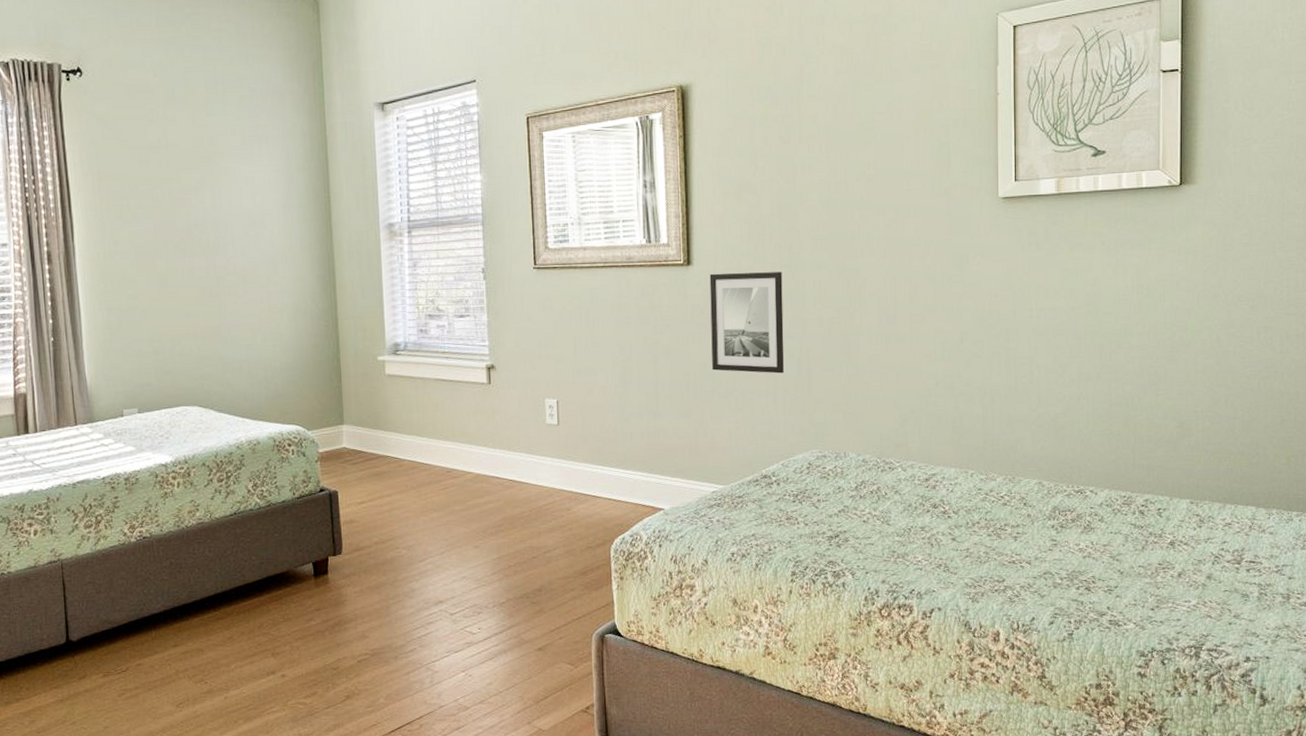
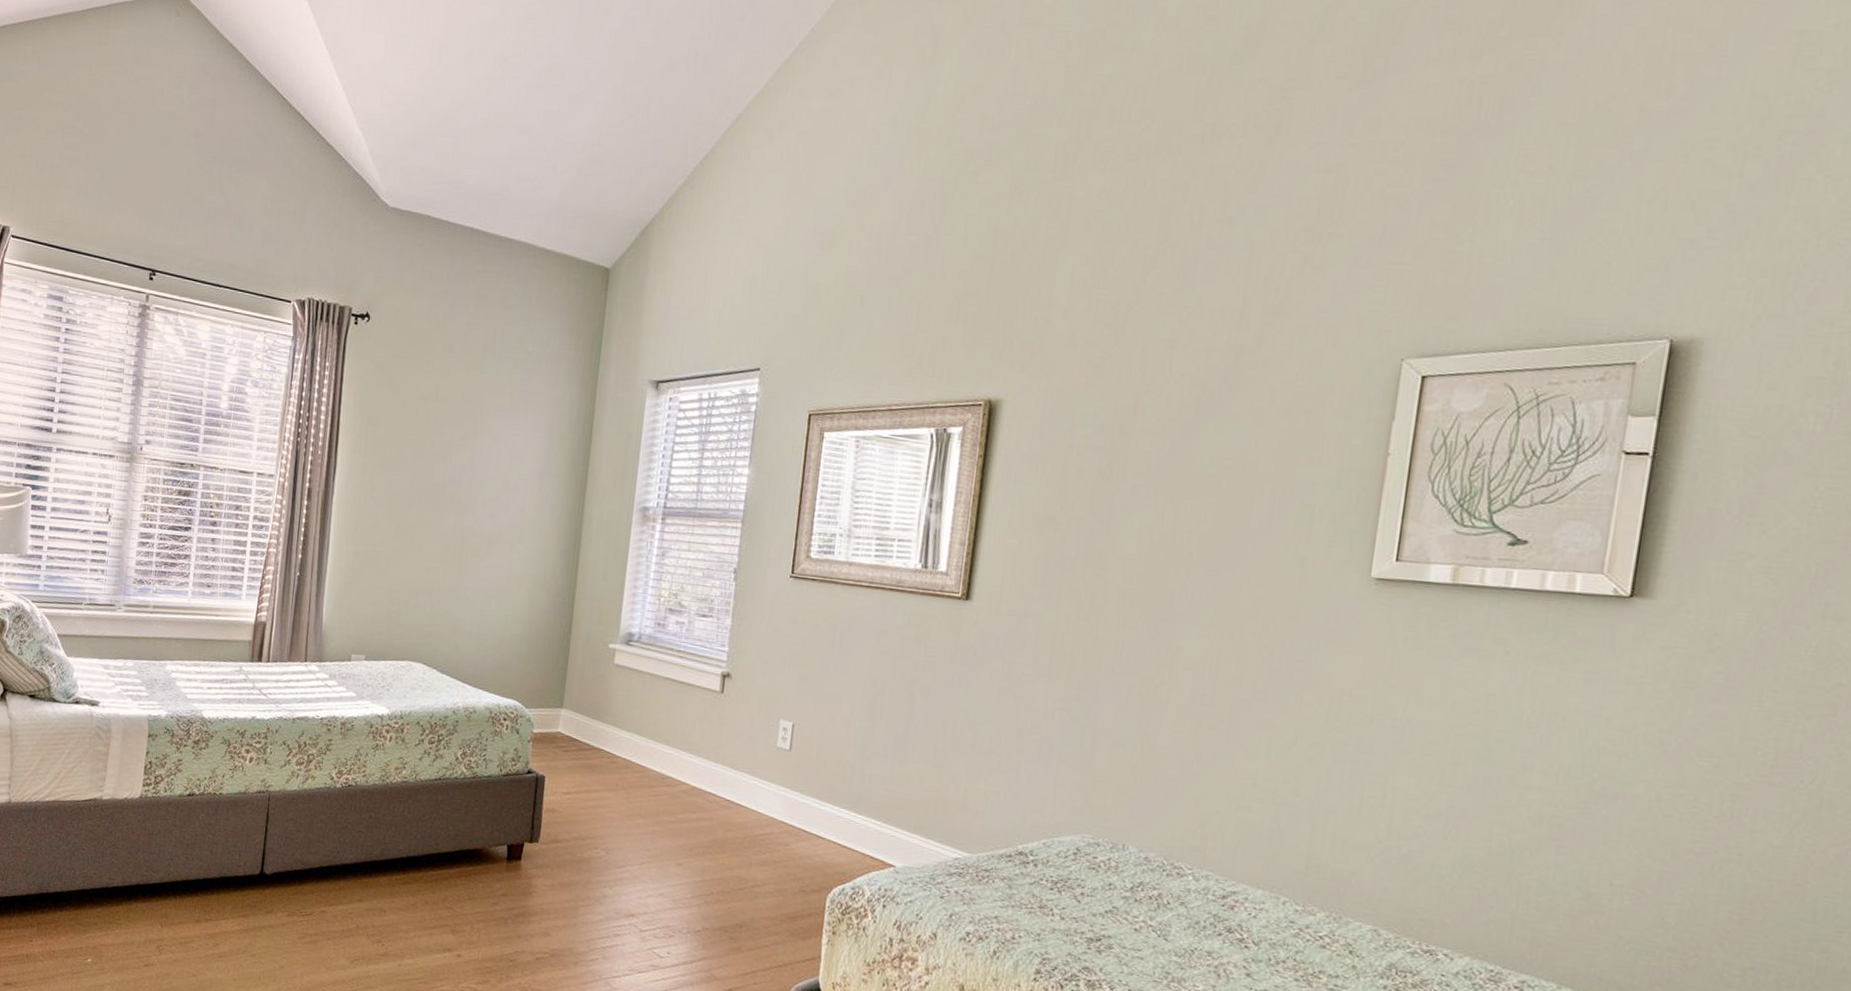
wall art: present [709,272,784,374] -> none [976,613,1078,740]

